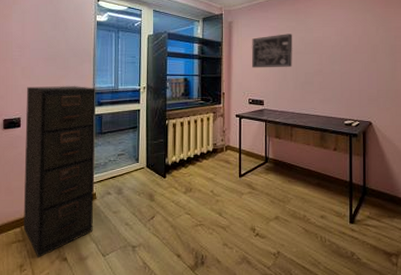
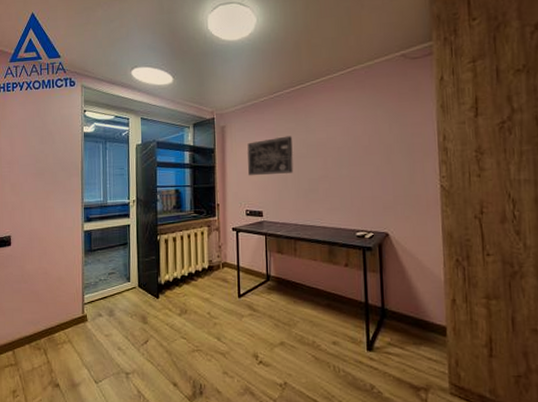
filing cabinet: present [23,86,96,258] -> none [15,201,85,384]

